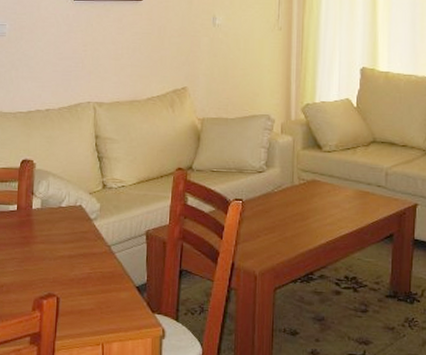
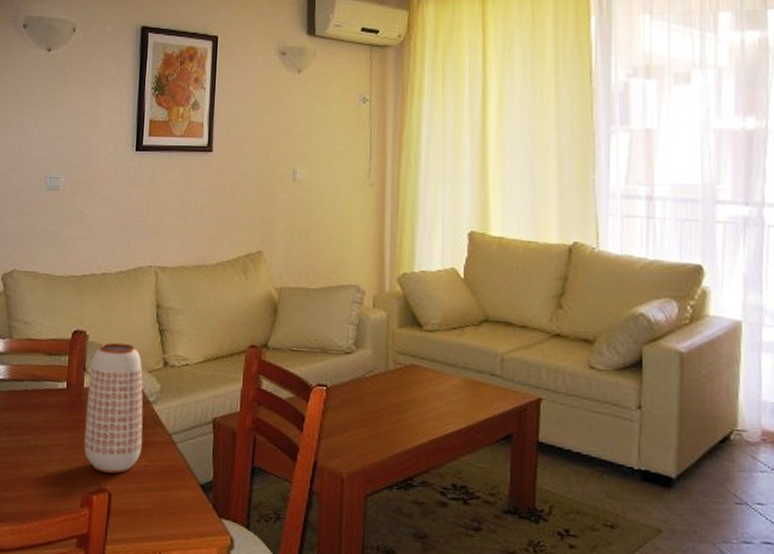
vase: none [34,169,86,281] -> present [84,342,143,474]

